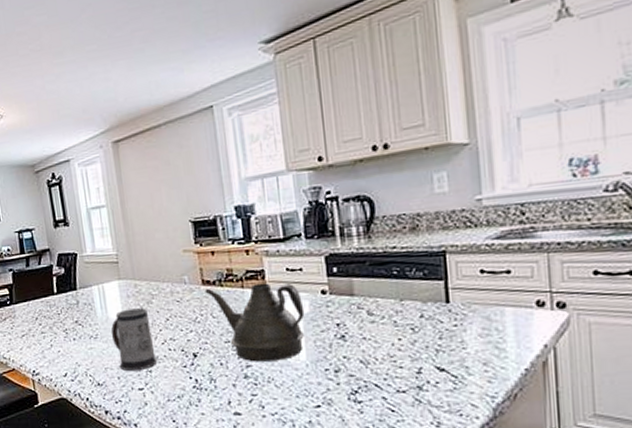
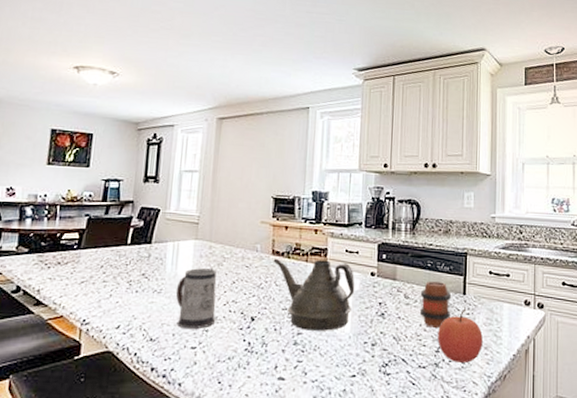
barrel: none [387,291,433,346] -> present [419,281,451,328]
apple: none [417,319,480,383] -> present [437,308,483,363]

